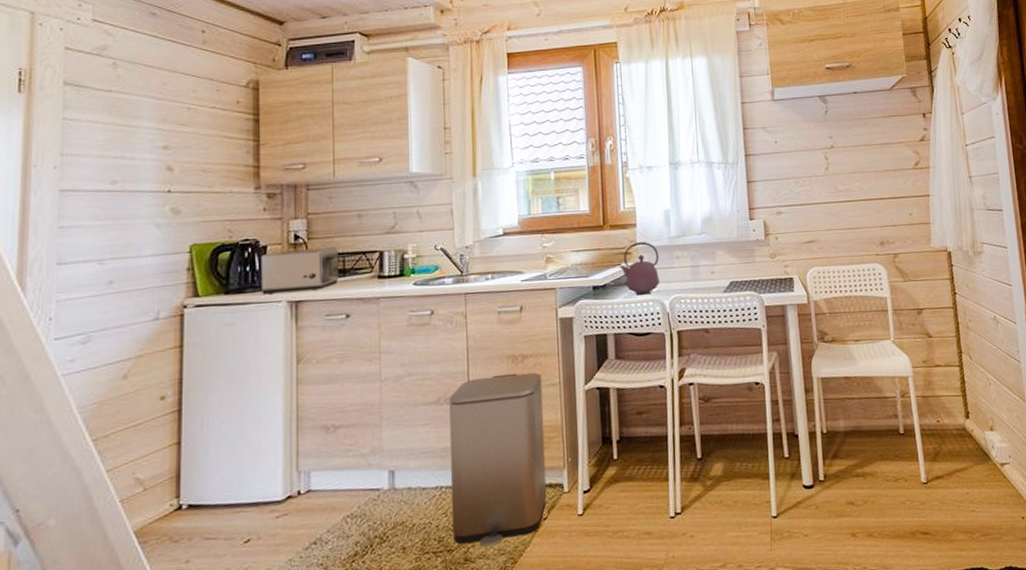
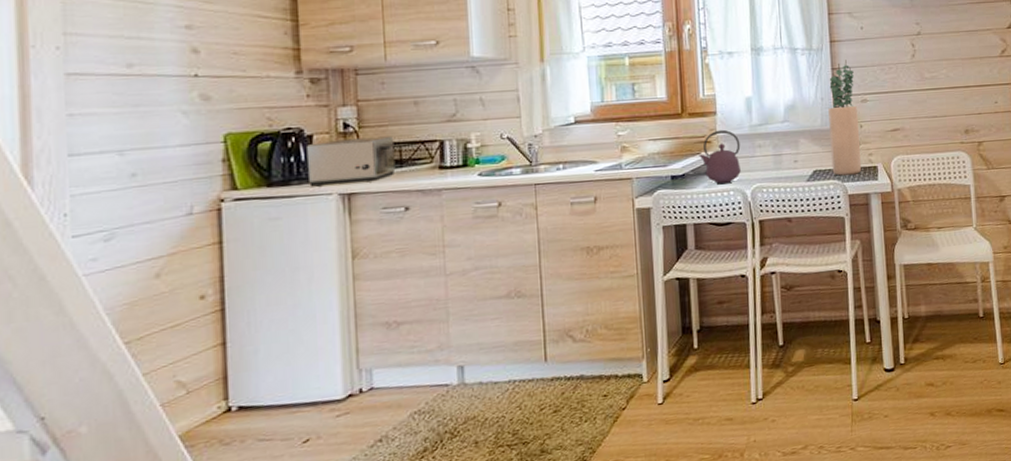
pedal bin: present [449,372,547,547] -> none [520,264,626,439]
vase: none [744,173,778,288] -> present [828,60,862,176]

